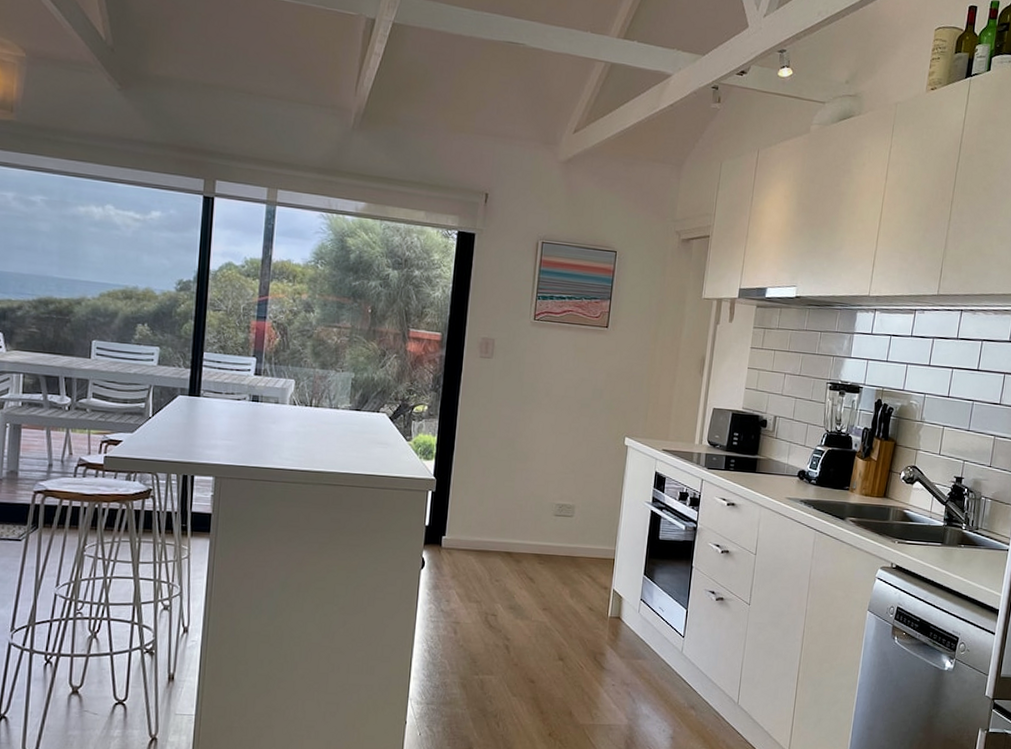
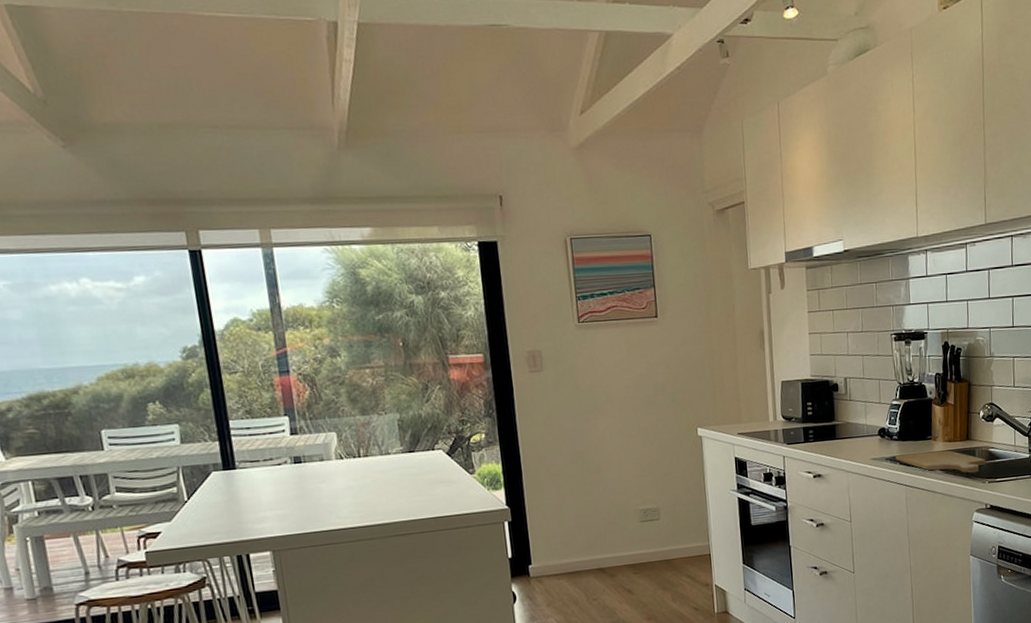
chopping board: none [810,498,899,531] -> present [895,450,986,474]

